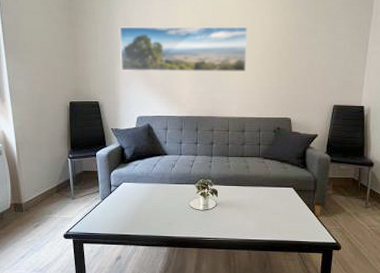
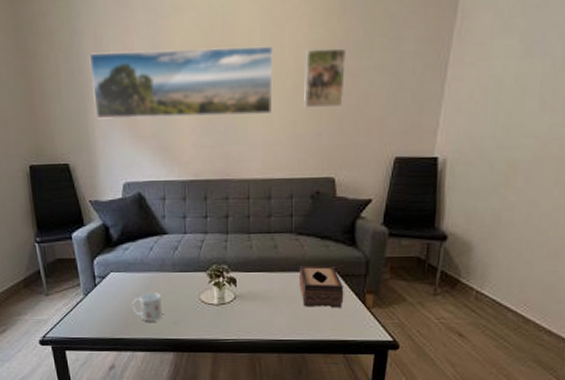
mug: none [137,199,161,222] -> present [131,292,163,322]
tissue box: none [265,182,298,216] -> present [300,265,344,308]
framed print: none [269,30,299,70] -> present [304,48,347,109]

